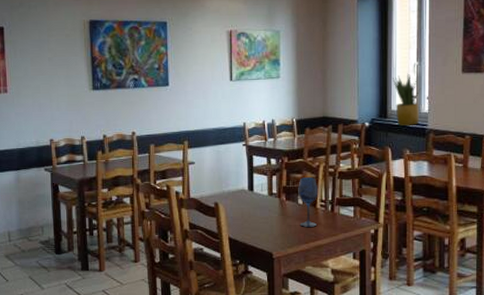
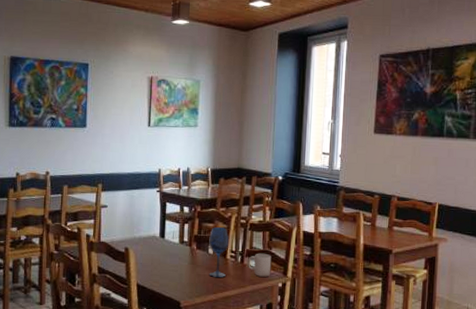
cup: none [338,200,363,224] -> present [248,253,272,277]
planter: present [393,73,421,126] -> none [307,130,334,182]

